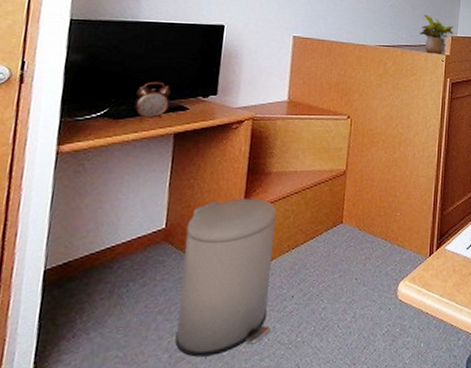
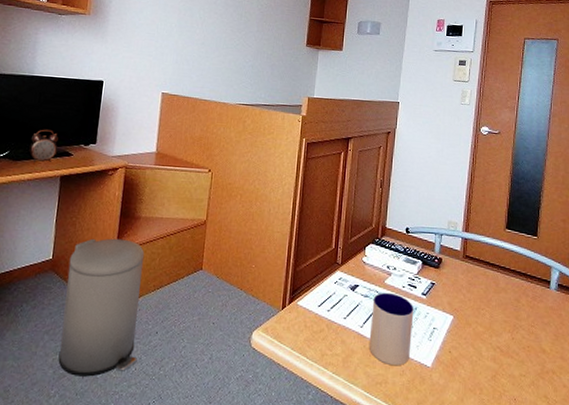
potted plant: present [419,14,453,54] -> none [276,75,310,114]

